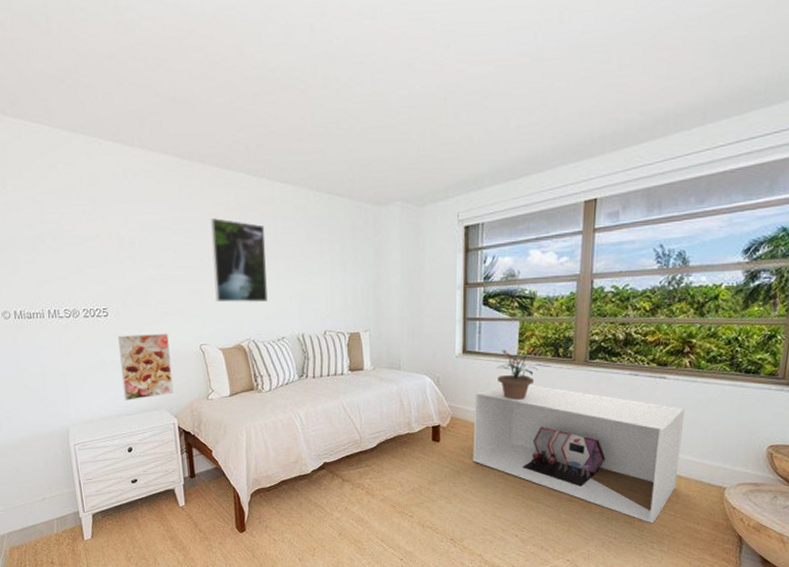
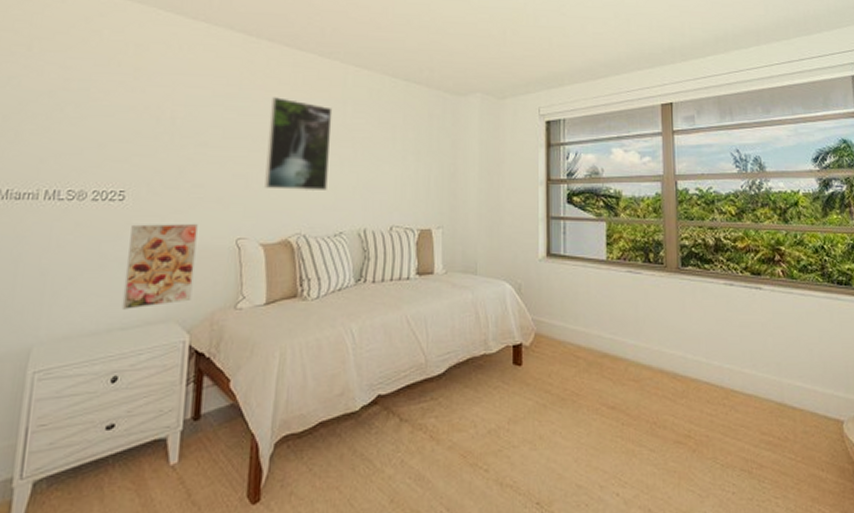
storage bench: present [473,385,685,524] -> none [561,294,791,472]
potted plant: present [497,345,538,400] -> none [584,249,629,312]

